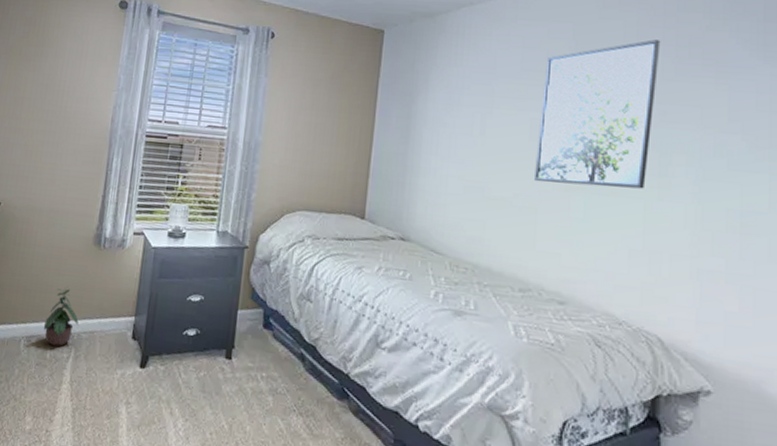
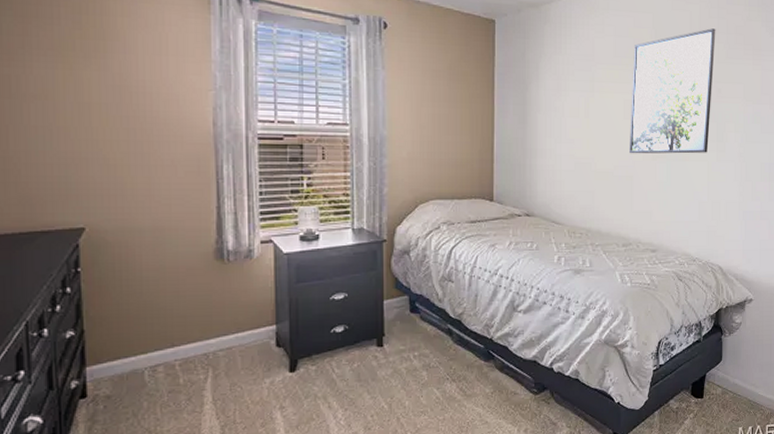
potted plant: present [43,286,79,346] -> none [169,306,211,370]

